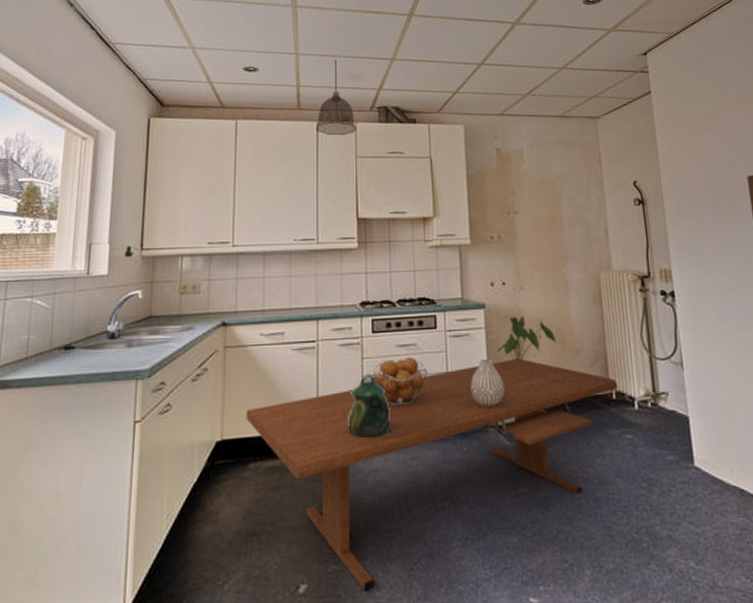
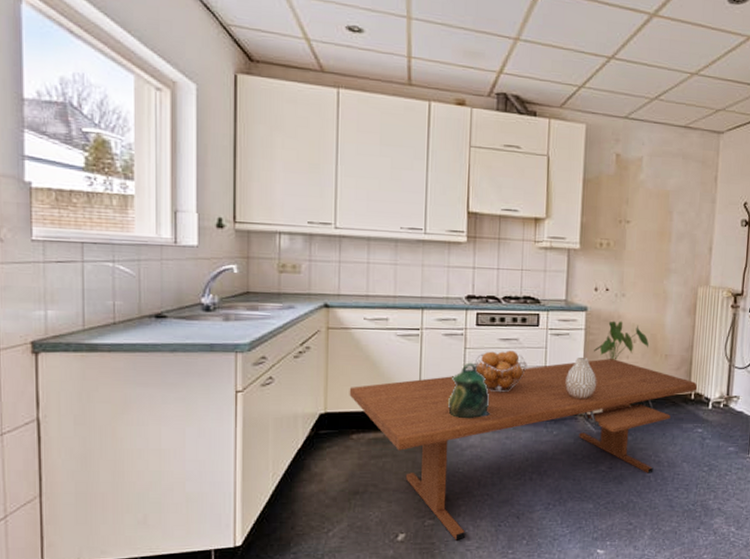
pendant lamp: present [315,59,356,136] -> none [427,30,472,121]

